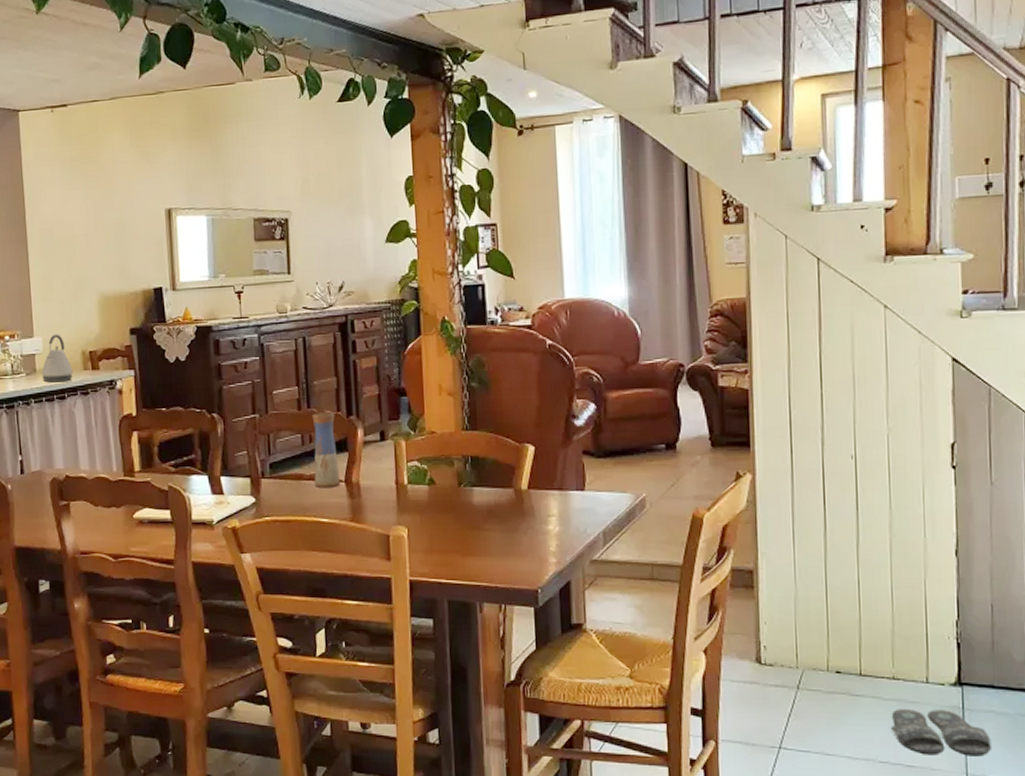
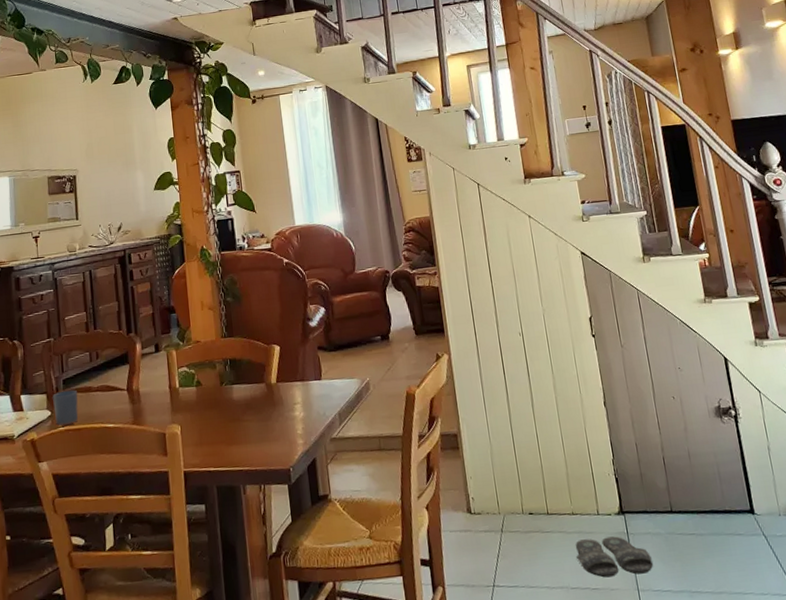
mug: none [258,475,287,515] -> present [53,389,78,426]
vase: present [312,412,341,487] -> none [98,331,123,397]

